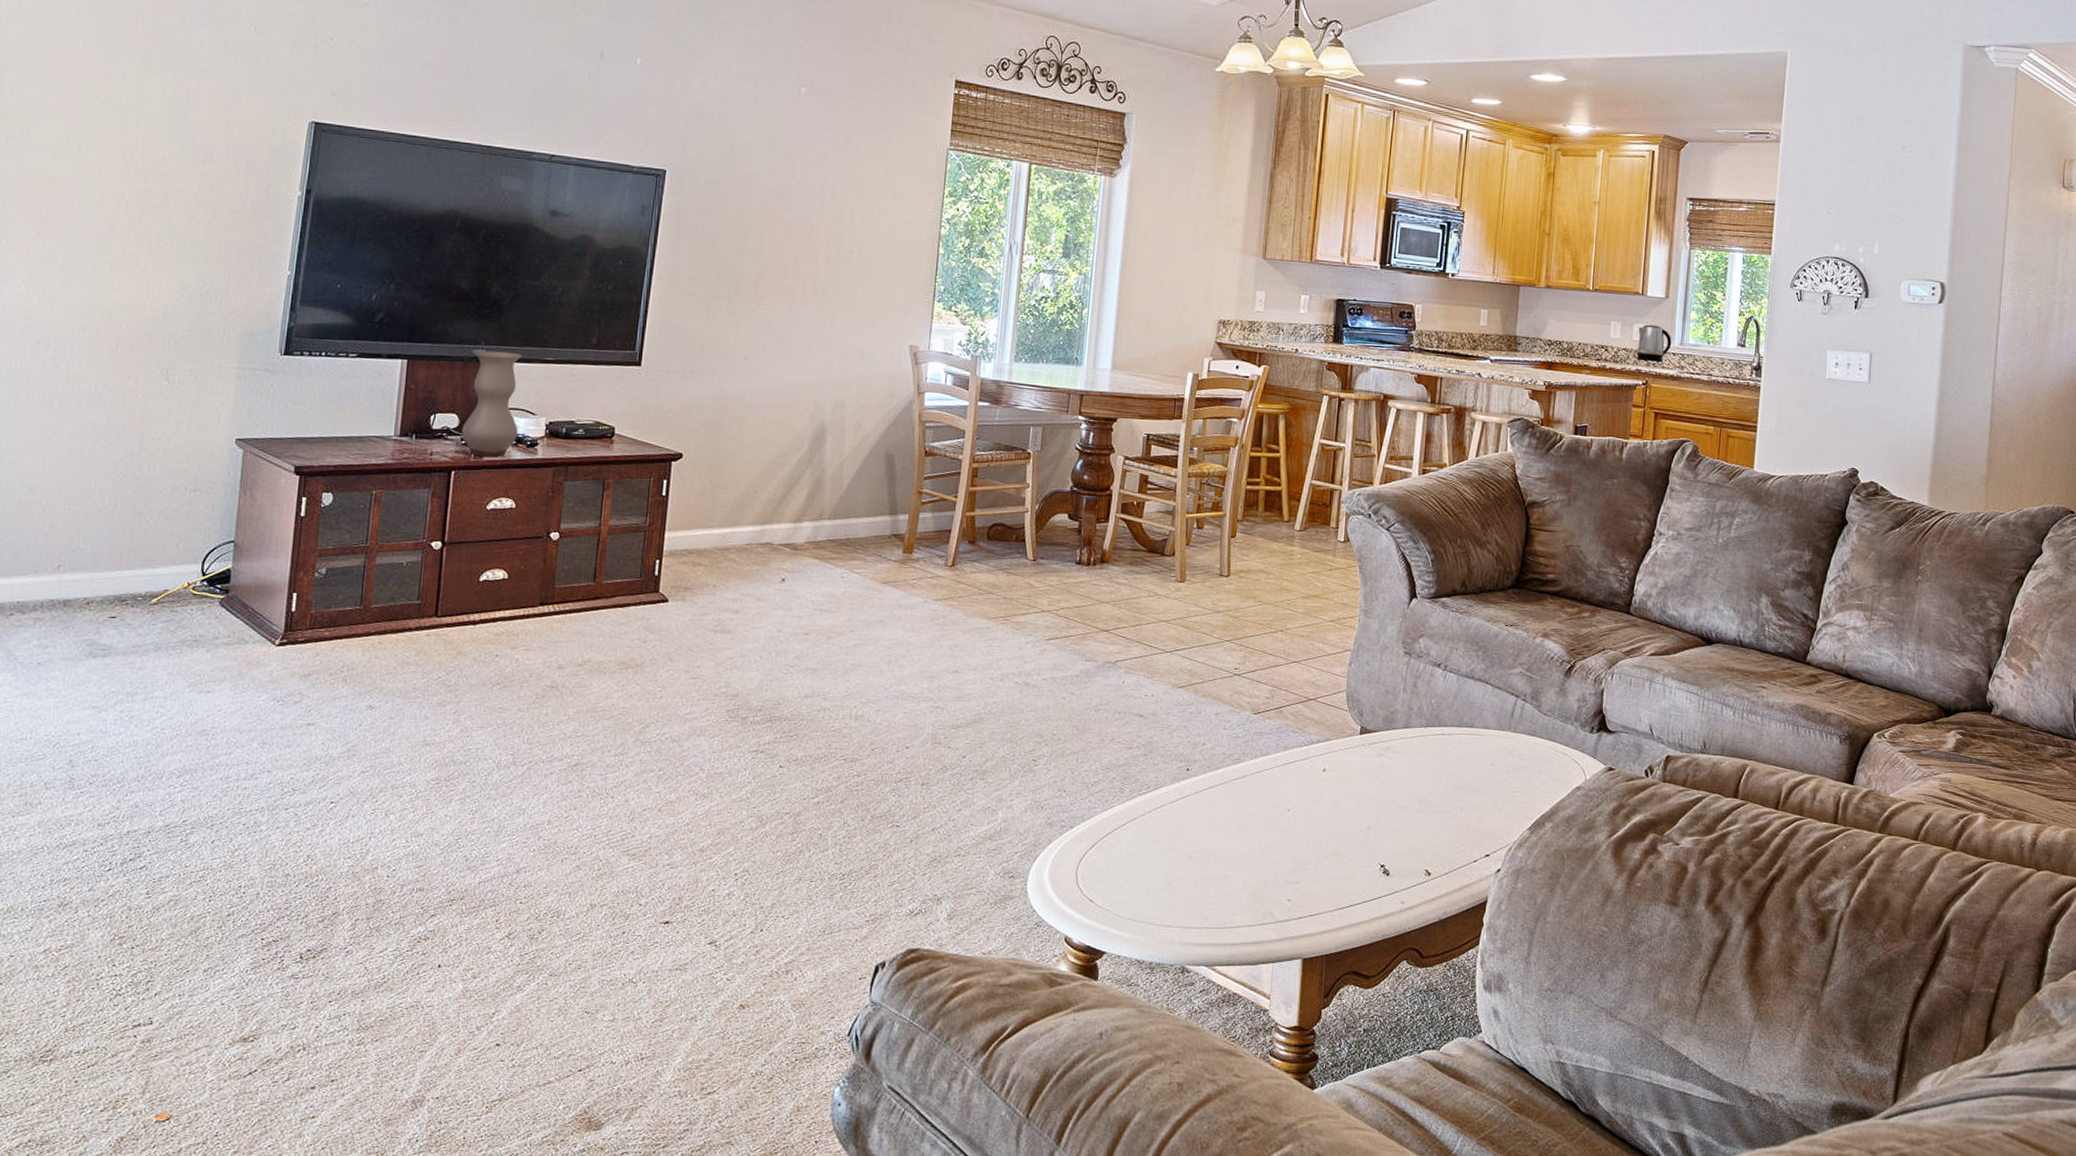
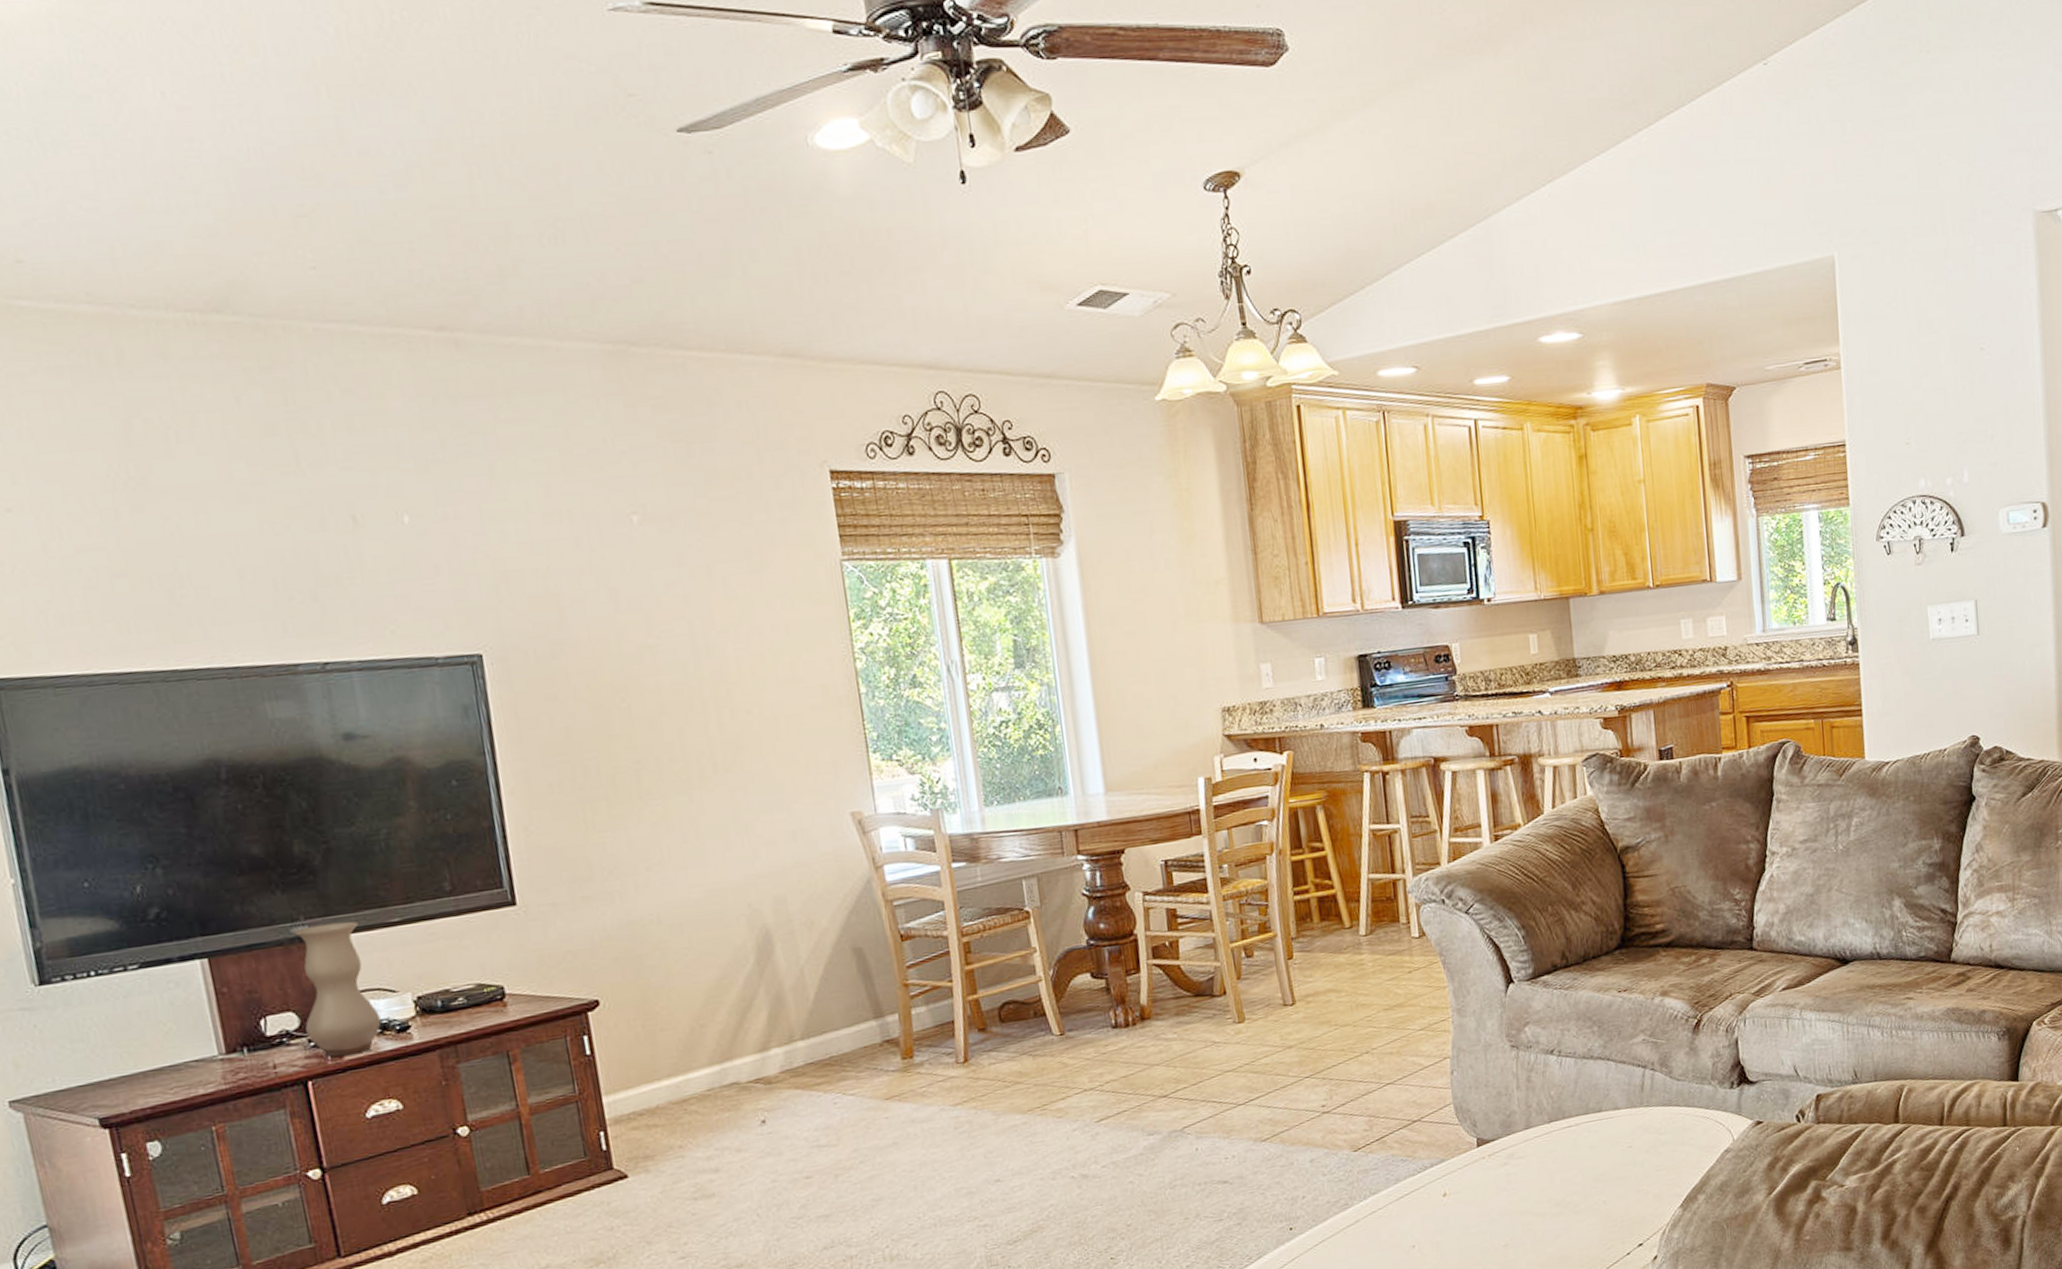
kettle: present [1636,324,1672,363] -> none [1712,614,1753,660]

